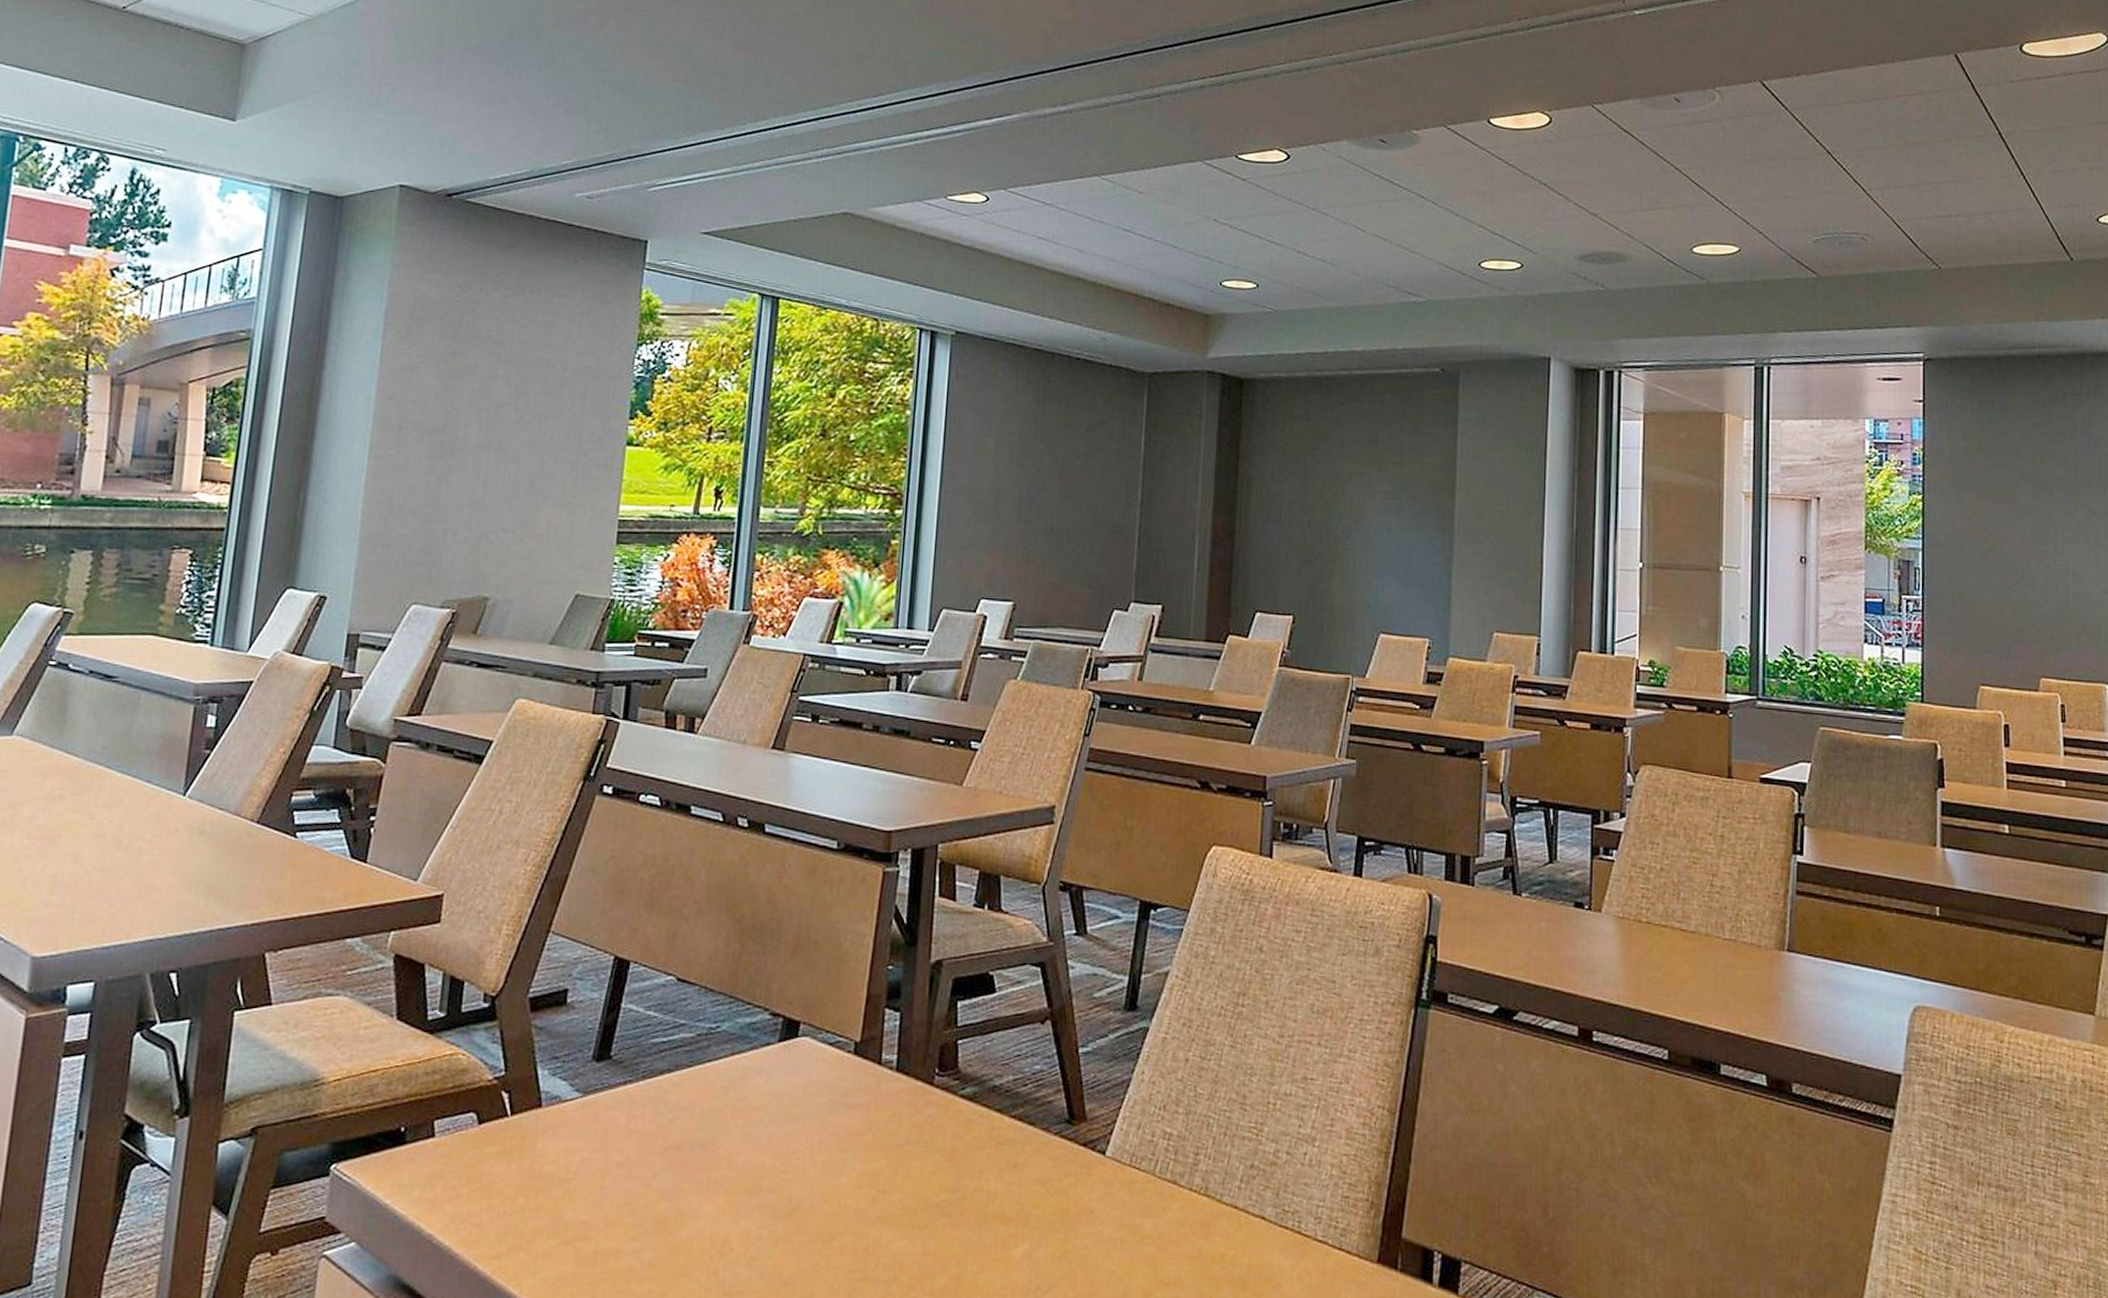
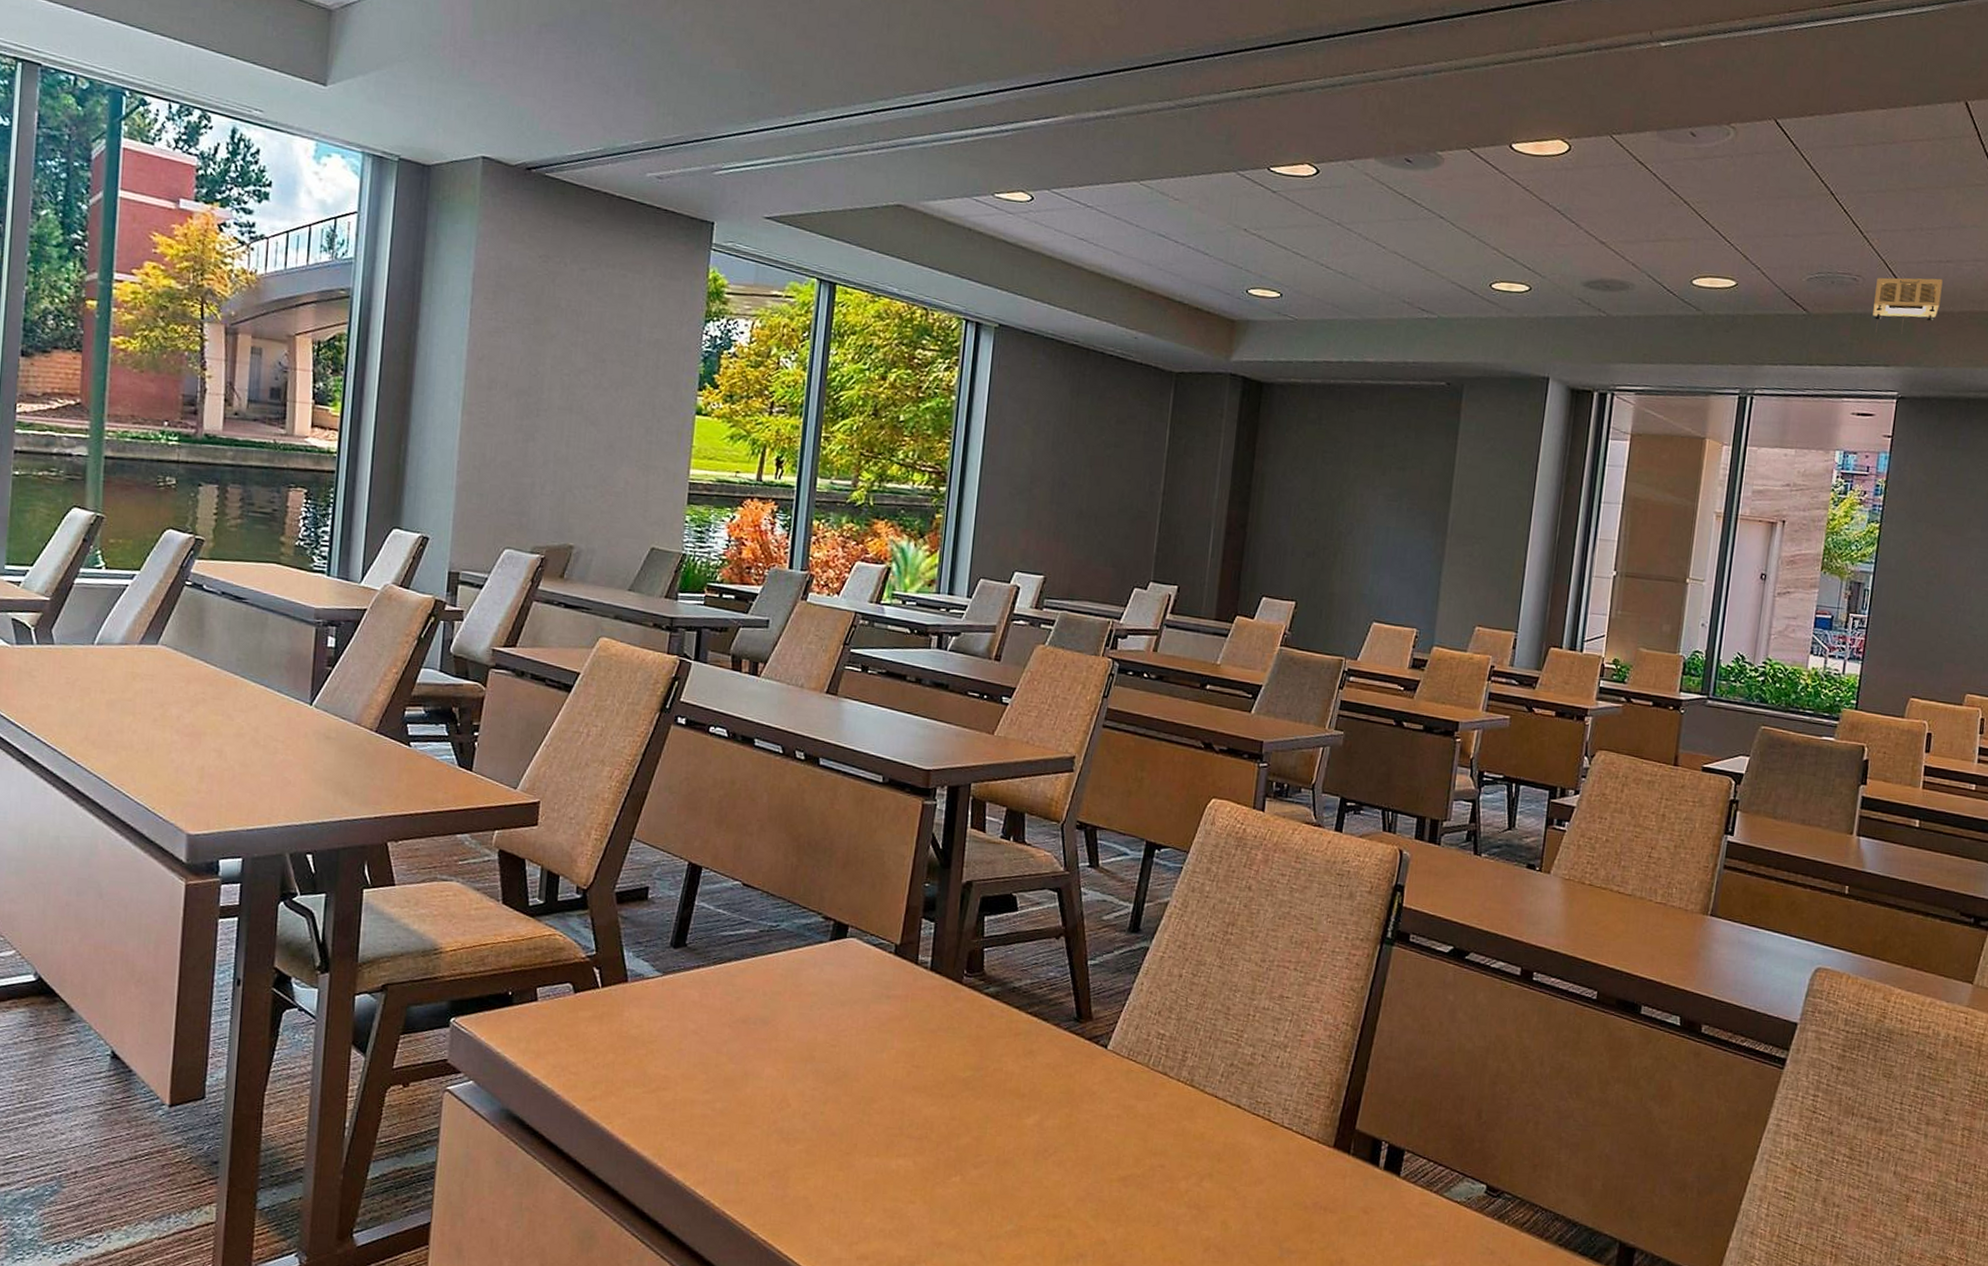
projector: none [1886,233,1956,294] -> present [1873,277,1943,335]

